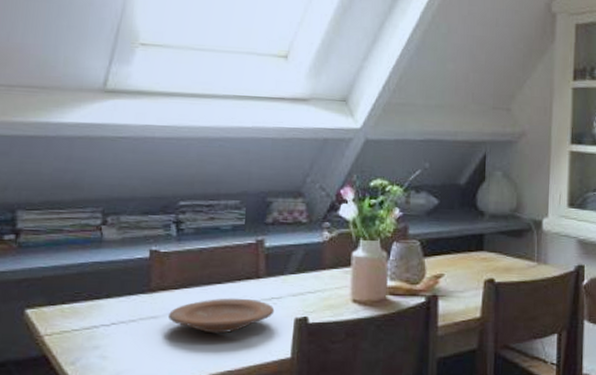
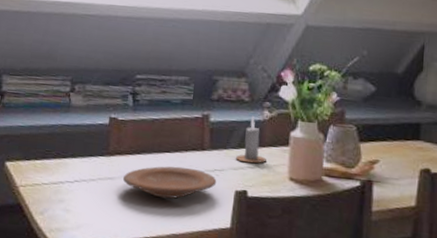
candle: none [295,237,327,288] -> present [236,115,266,164]

